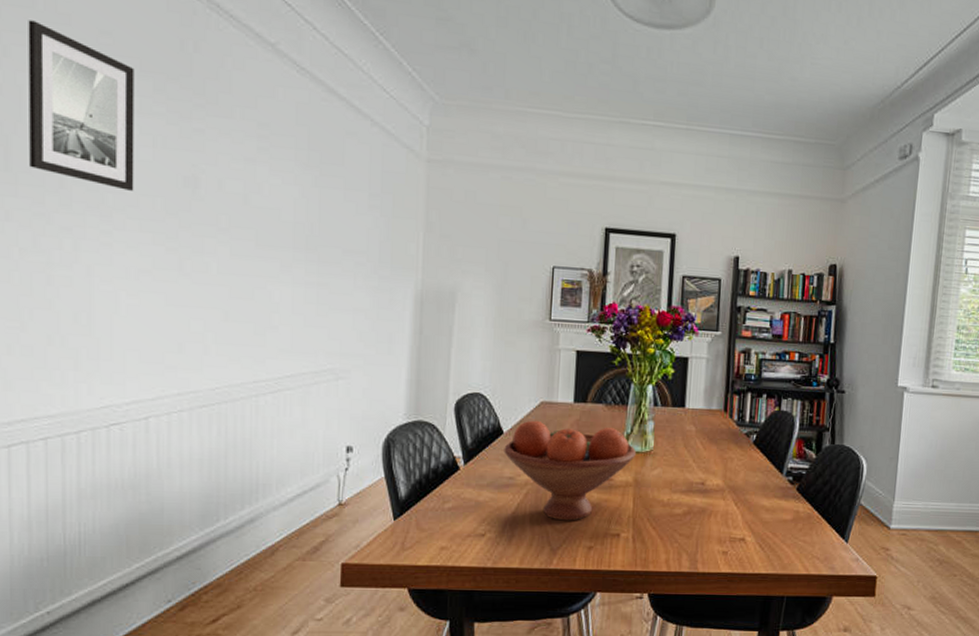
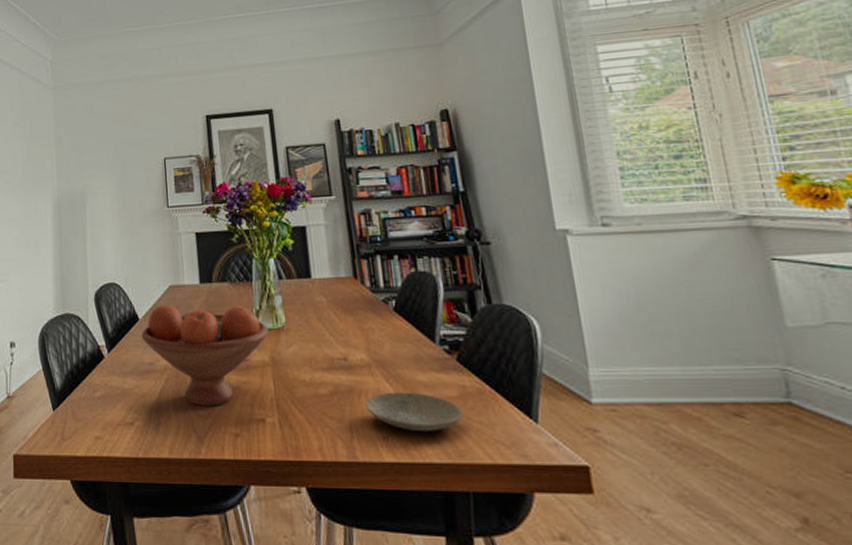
plate: none [713,514,792,549] -> present [365,392,462,433]

